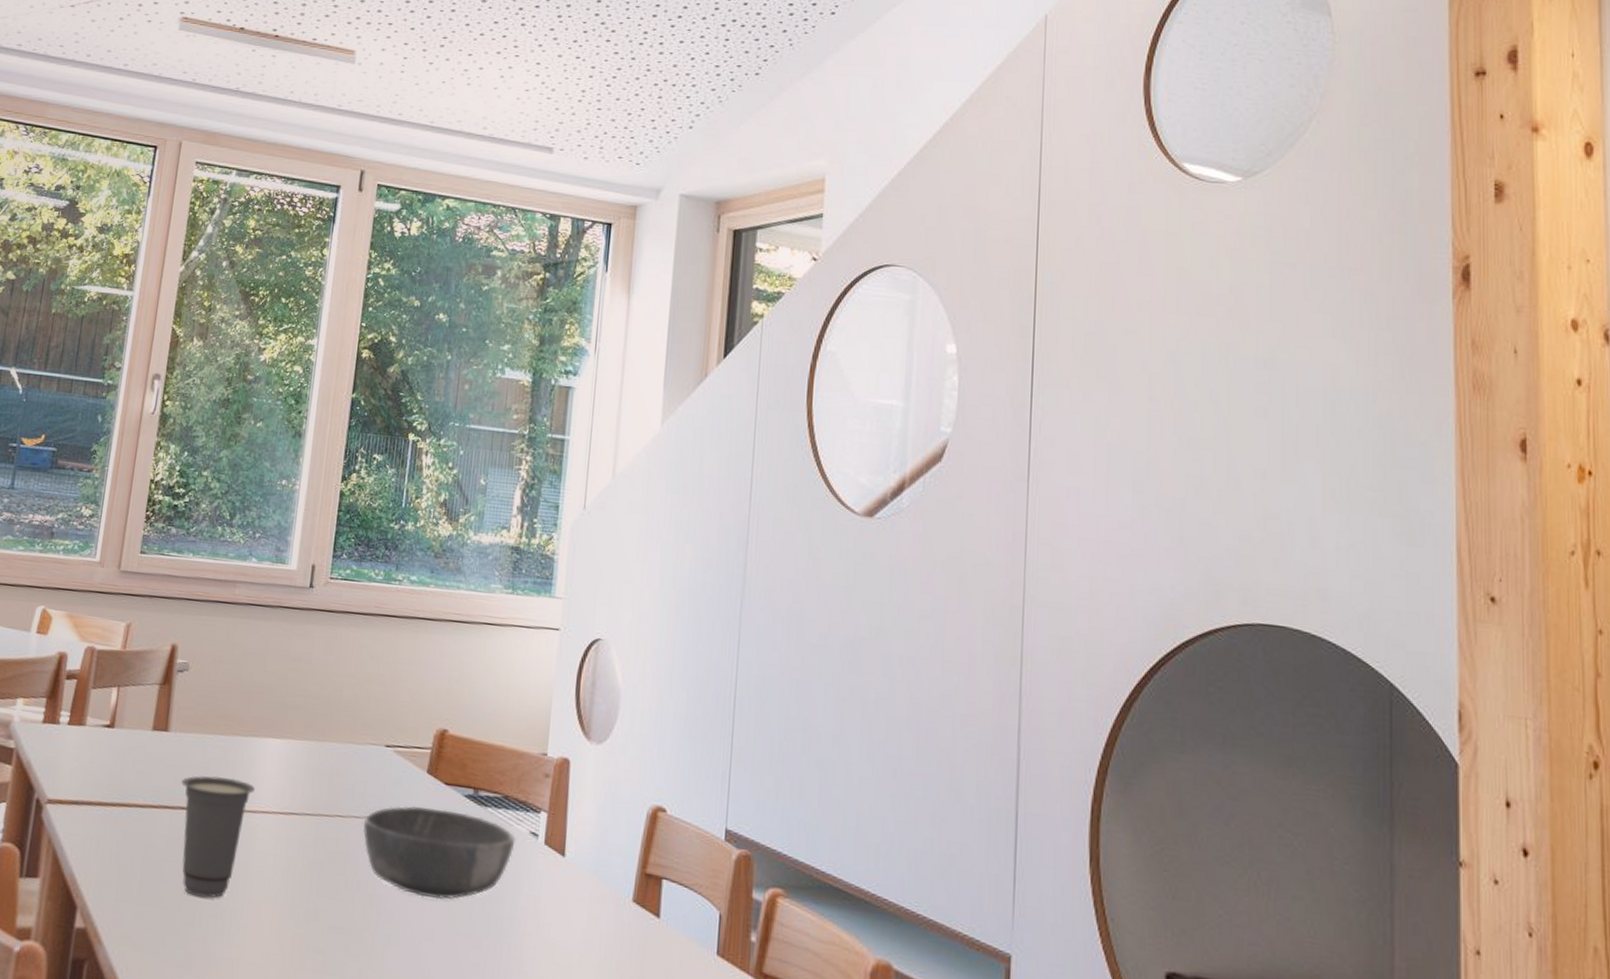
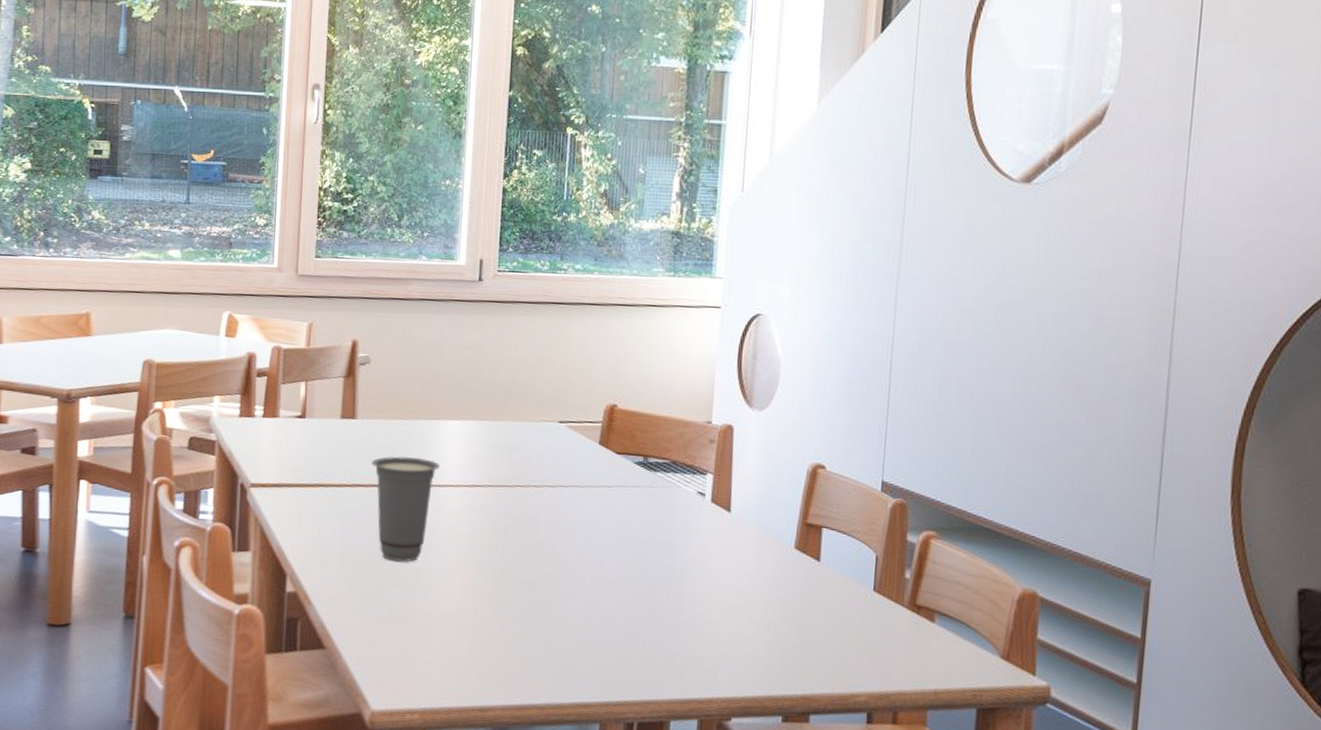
bowl: present [363,806,516,900] -> none [541,474,684,554]

